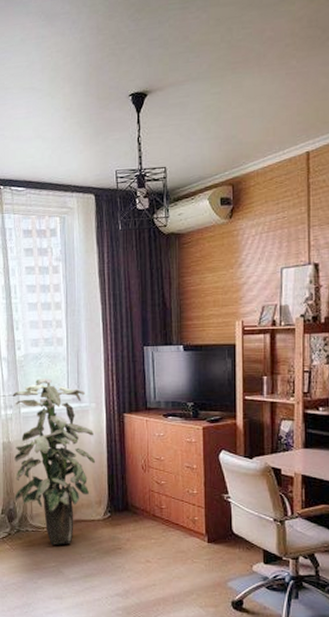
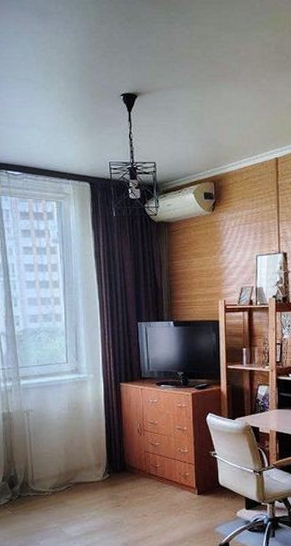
indoor plant: present [12,377,96,545] -> none [11,351,95,507]

